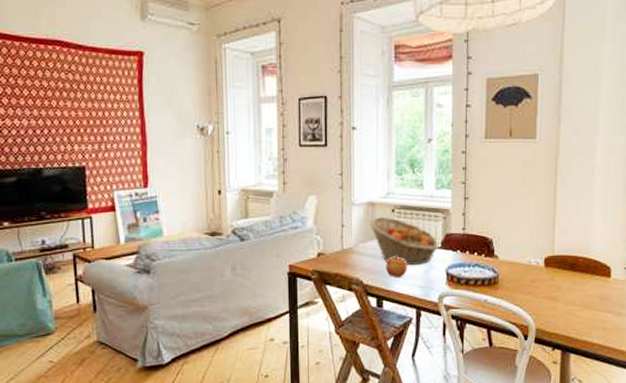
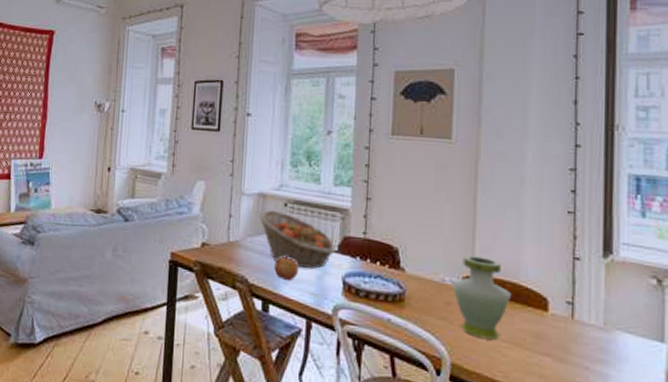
vase: none [536,239,584,306] -> present [451,255,512,340]

